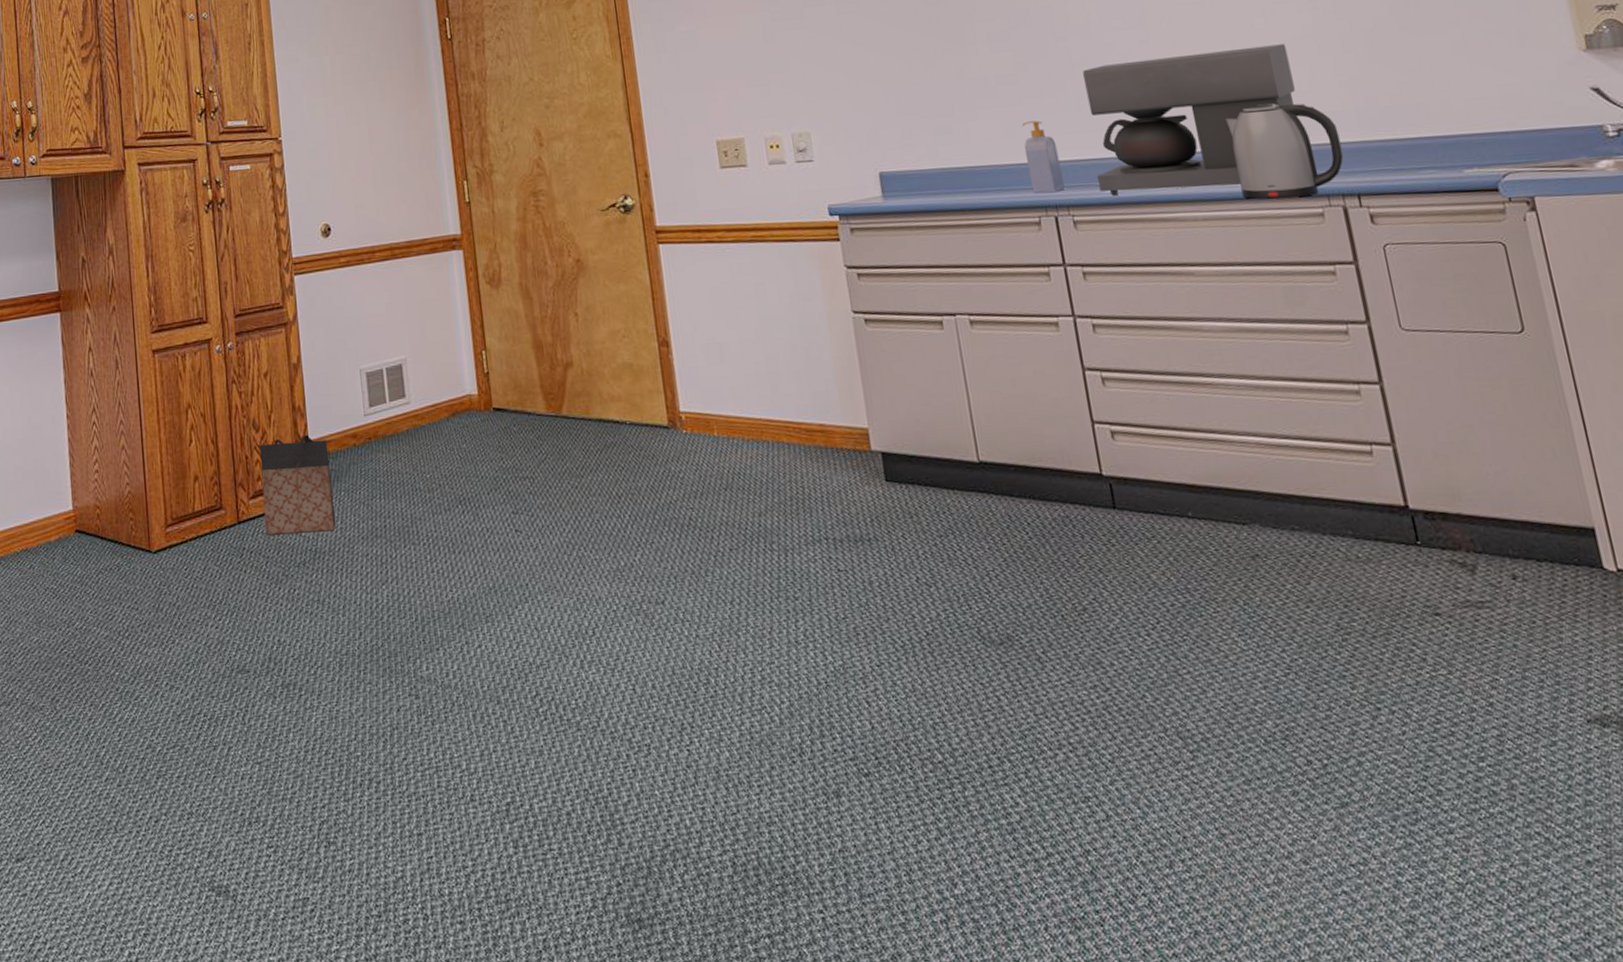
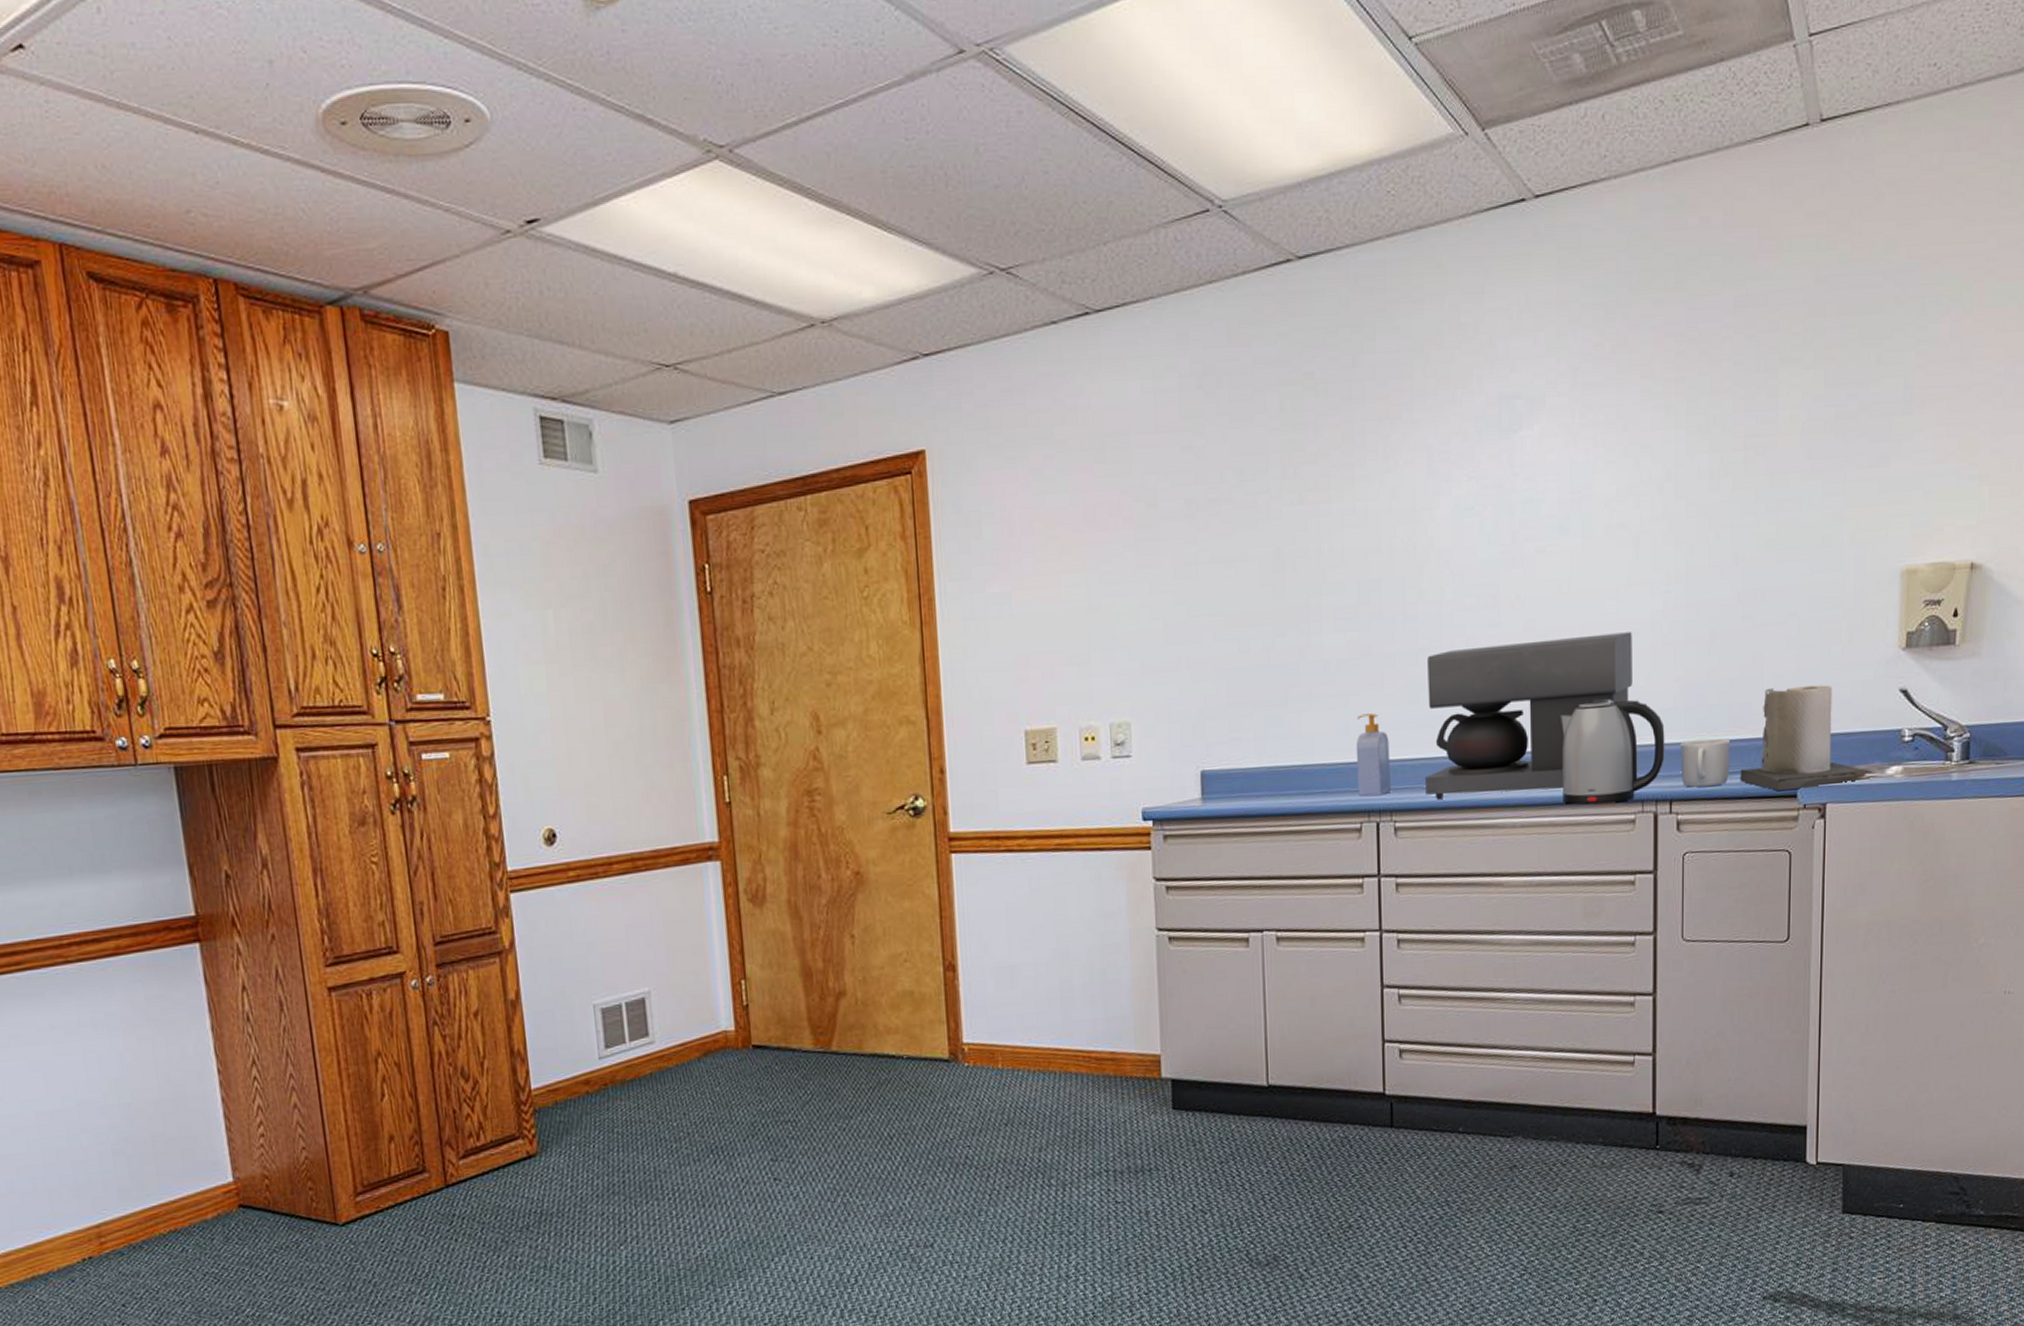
bag: present [259,434,336,535] -> none [470,1082,566,1199]
mug: none [1357,136,1418,183] -> present [1680,738,1731,787]
paper towel roll: none [1429,85,1581,186] -> present [1740,685,1872,792]

